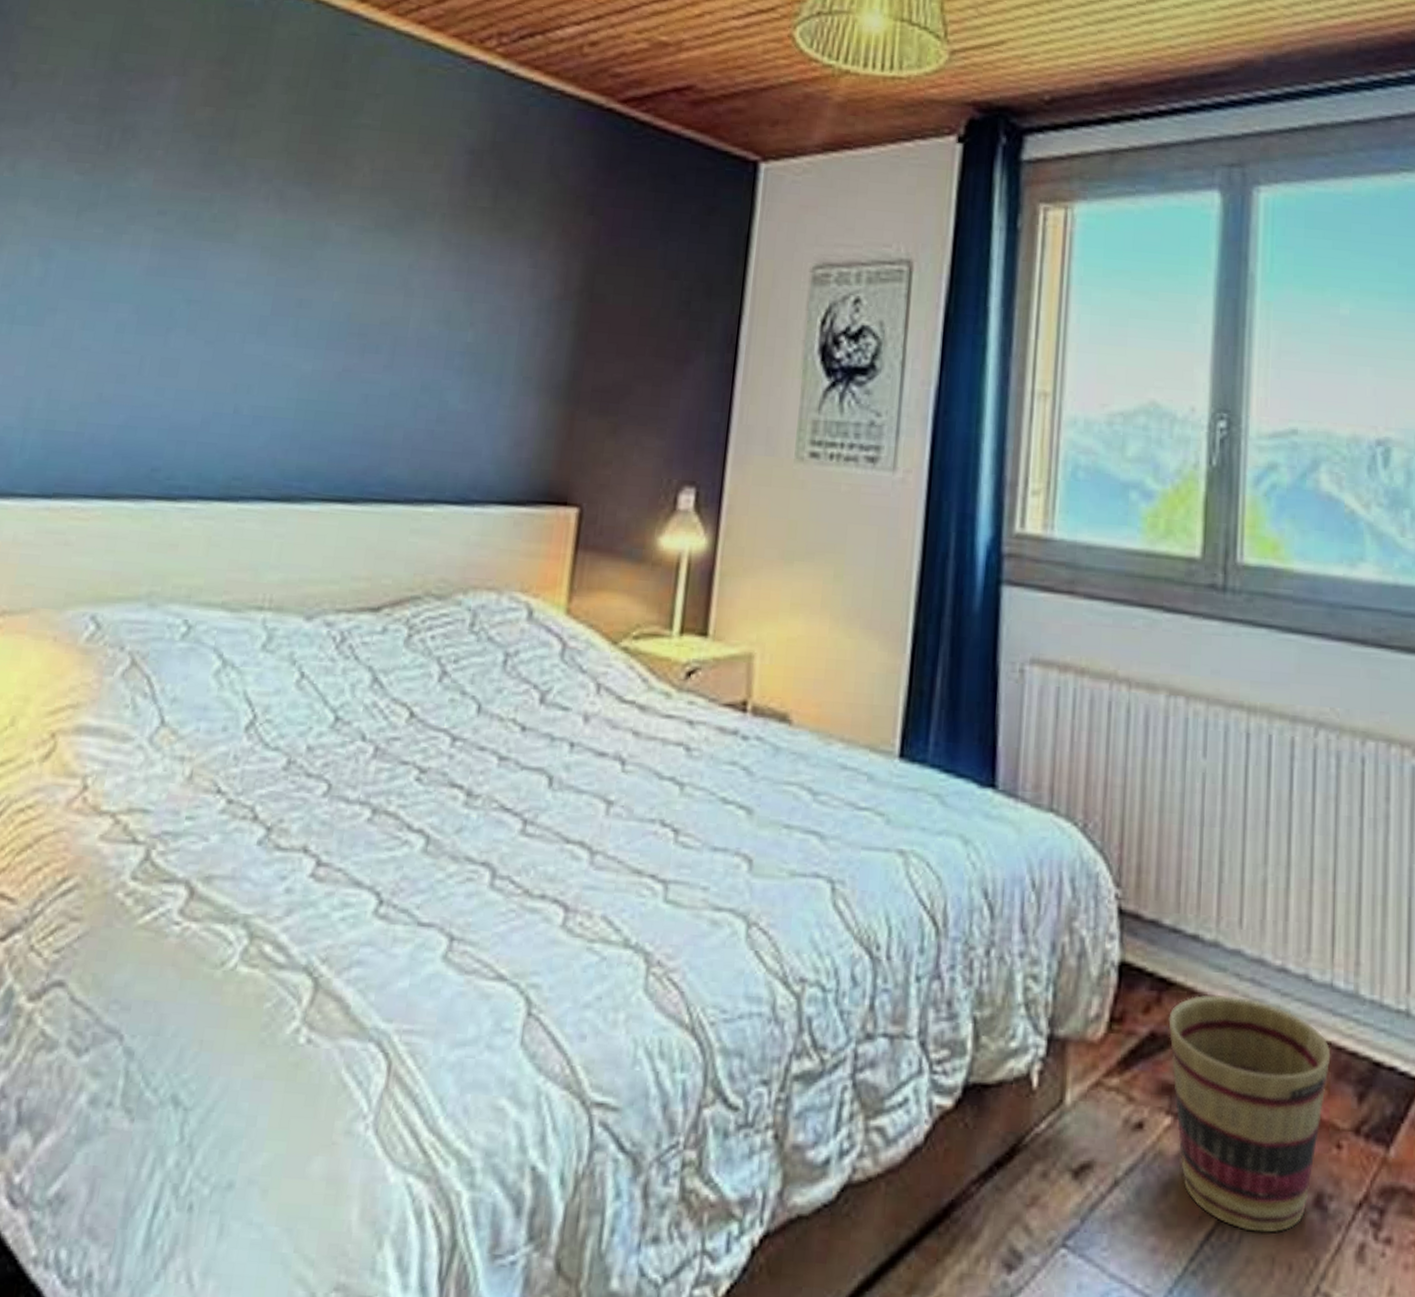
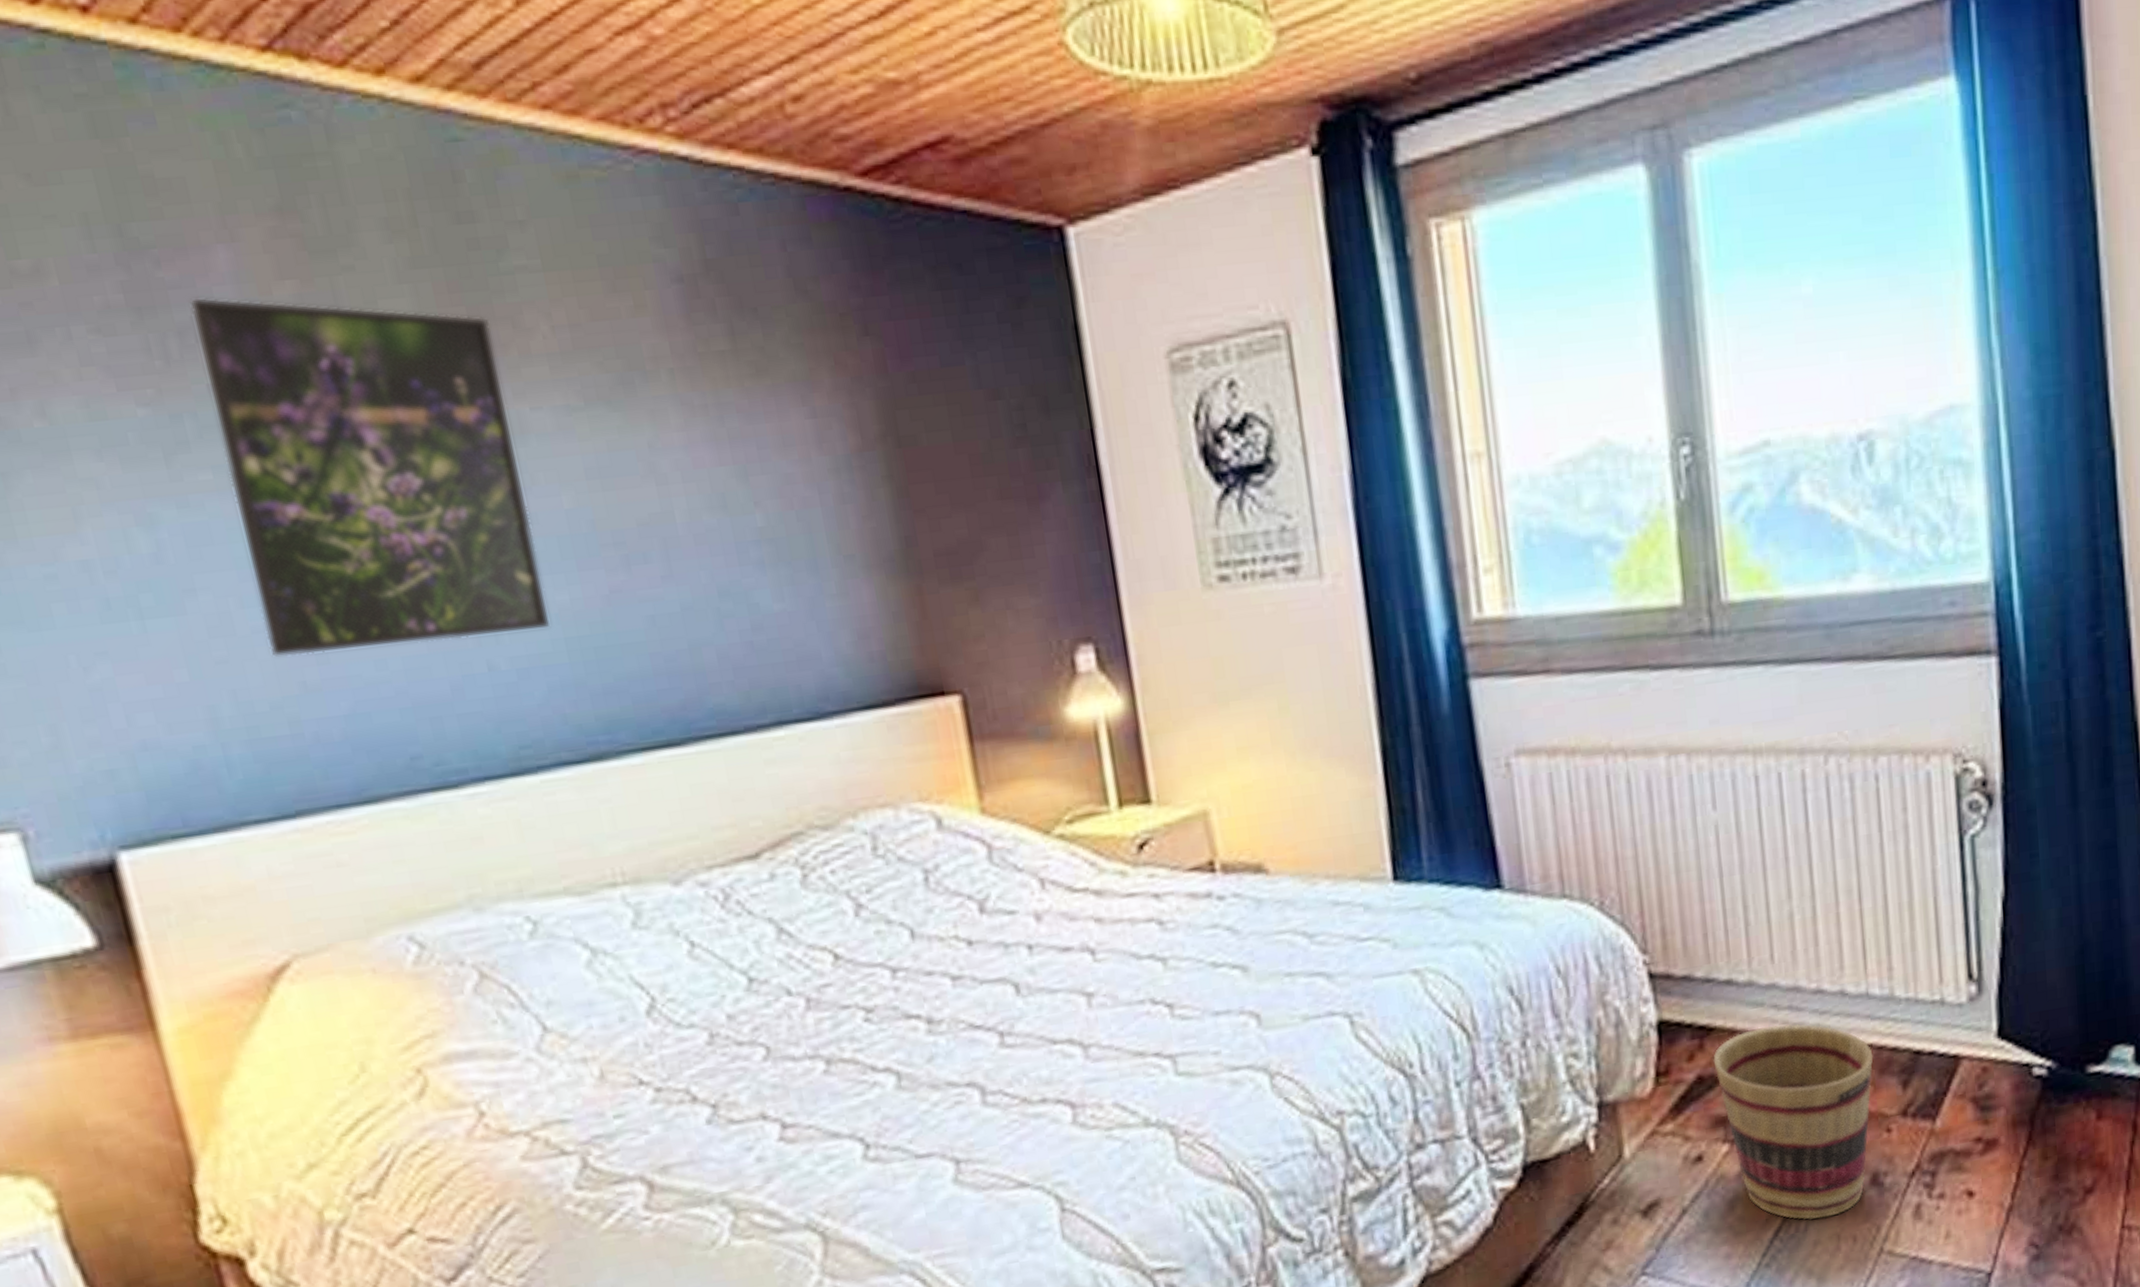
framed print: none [88,108,331,390] -> present [189,296,552,658]

